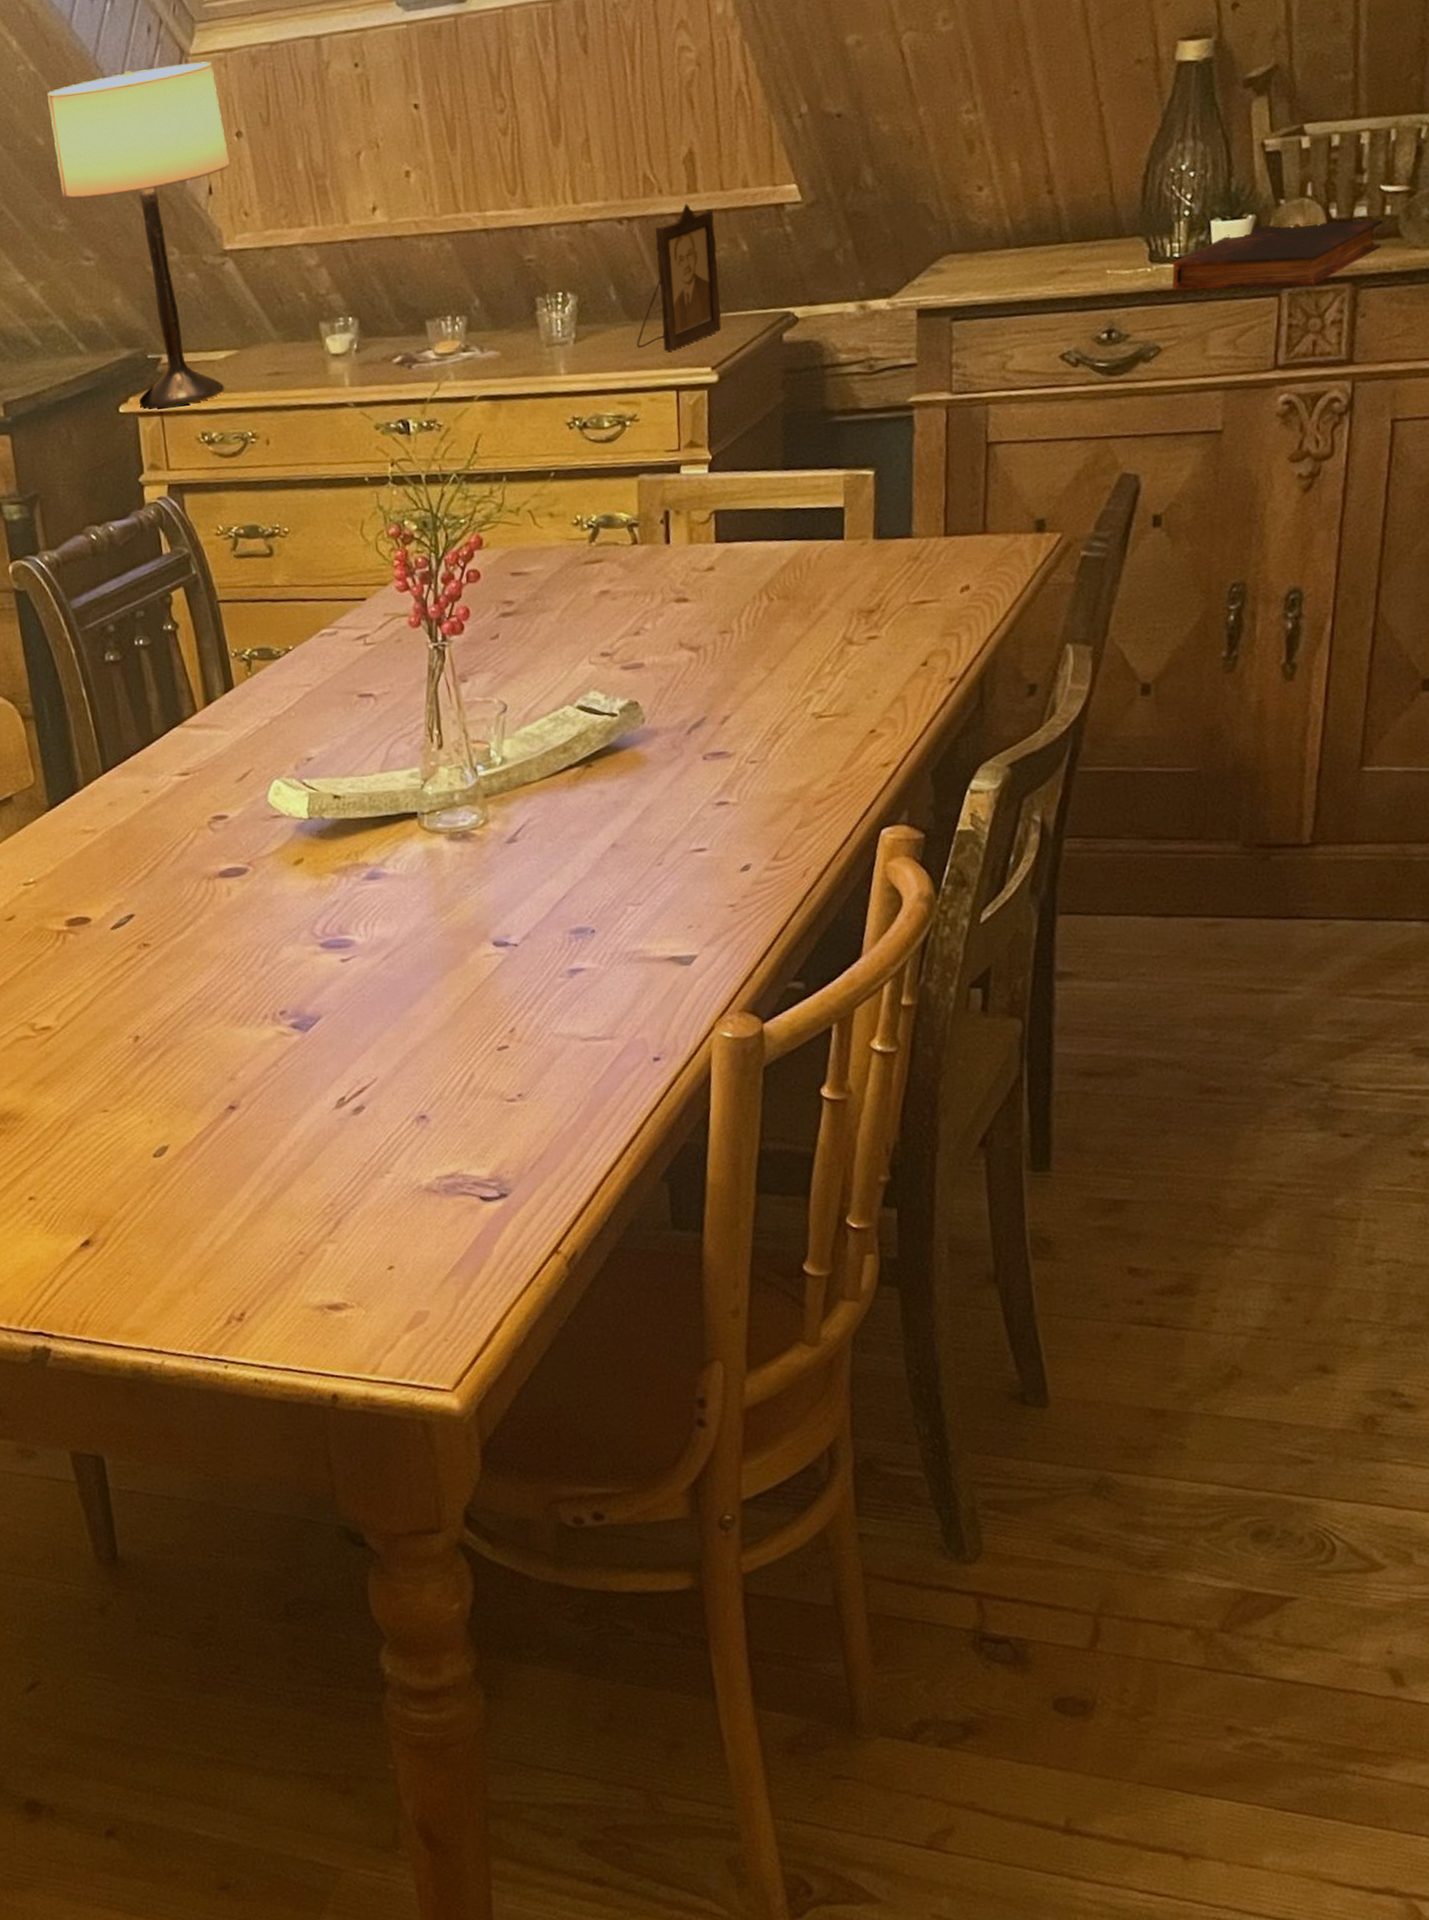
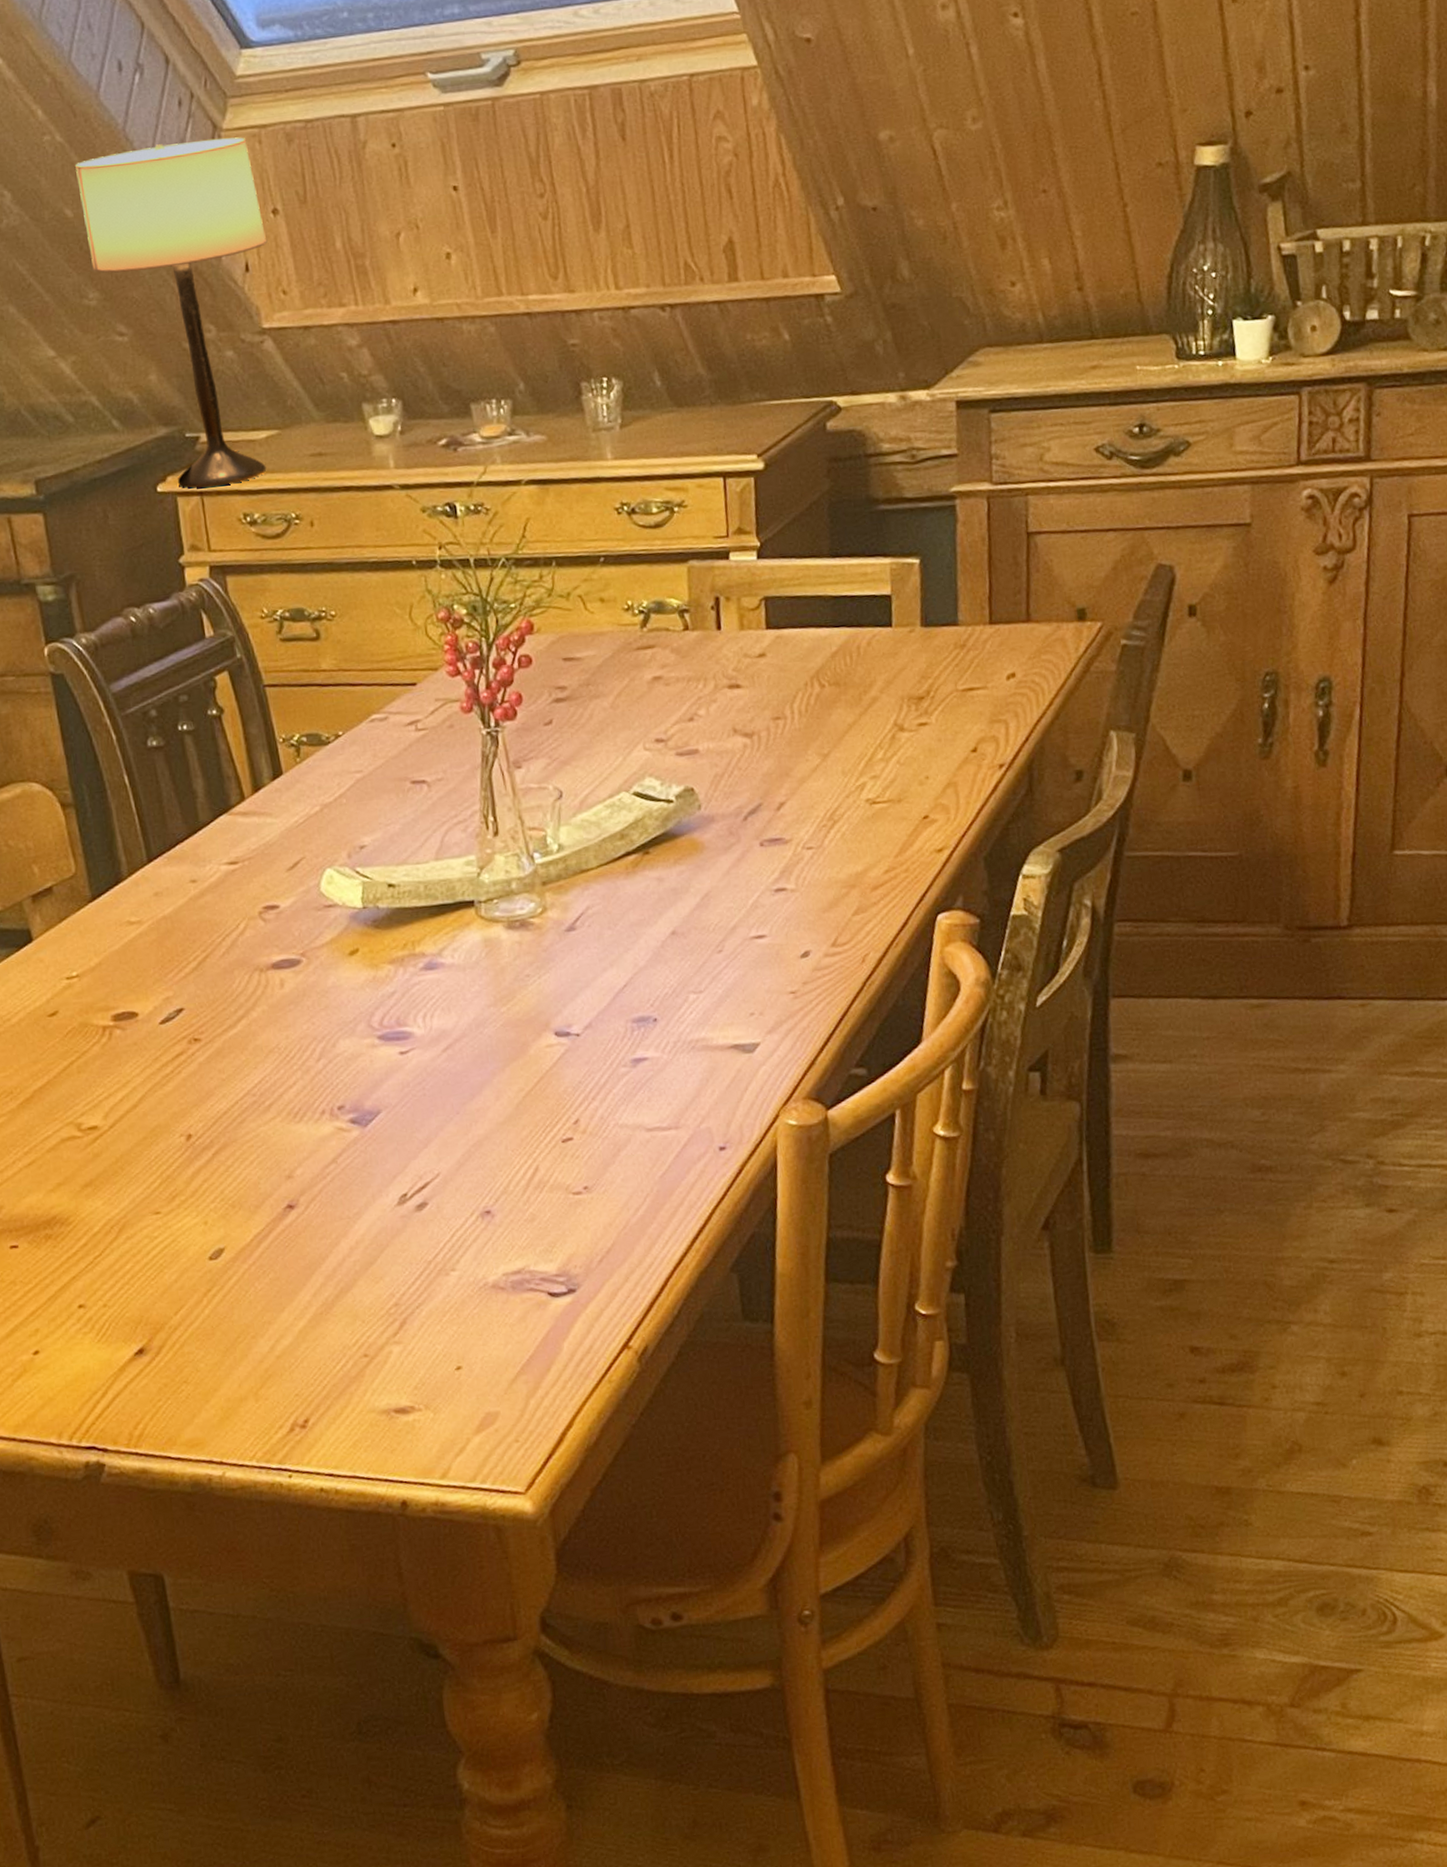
photo frame: present [637,204,722,352] -> none [682,292,766,439]
book: present [1172,219,1384,291] -> none [1198,322,1394,387]

